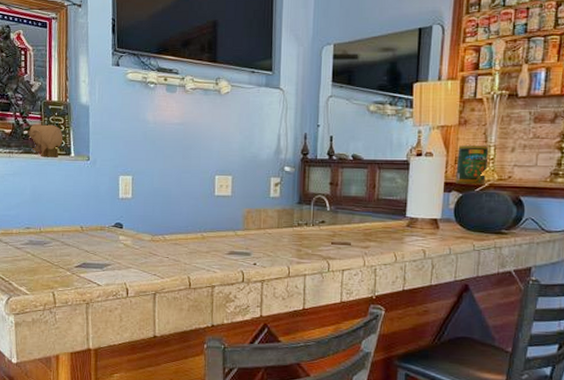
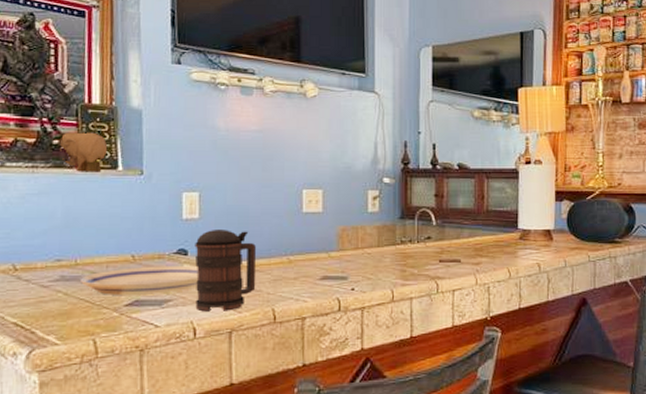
plate: none [43,236,131,259] -> present [79,265,198,295]
beer mug: none [128,208,176,276] -> present [195,230,256,312]
can: present [456,145,488,185] -> none [566,153,597,192]

